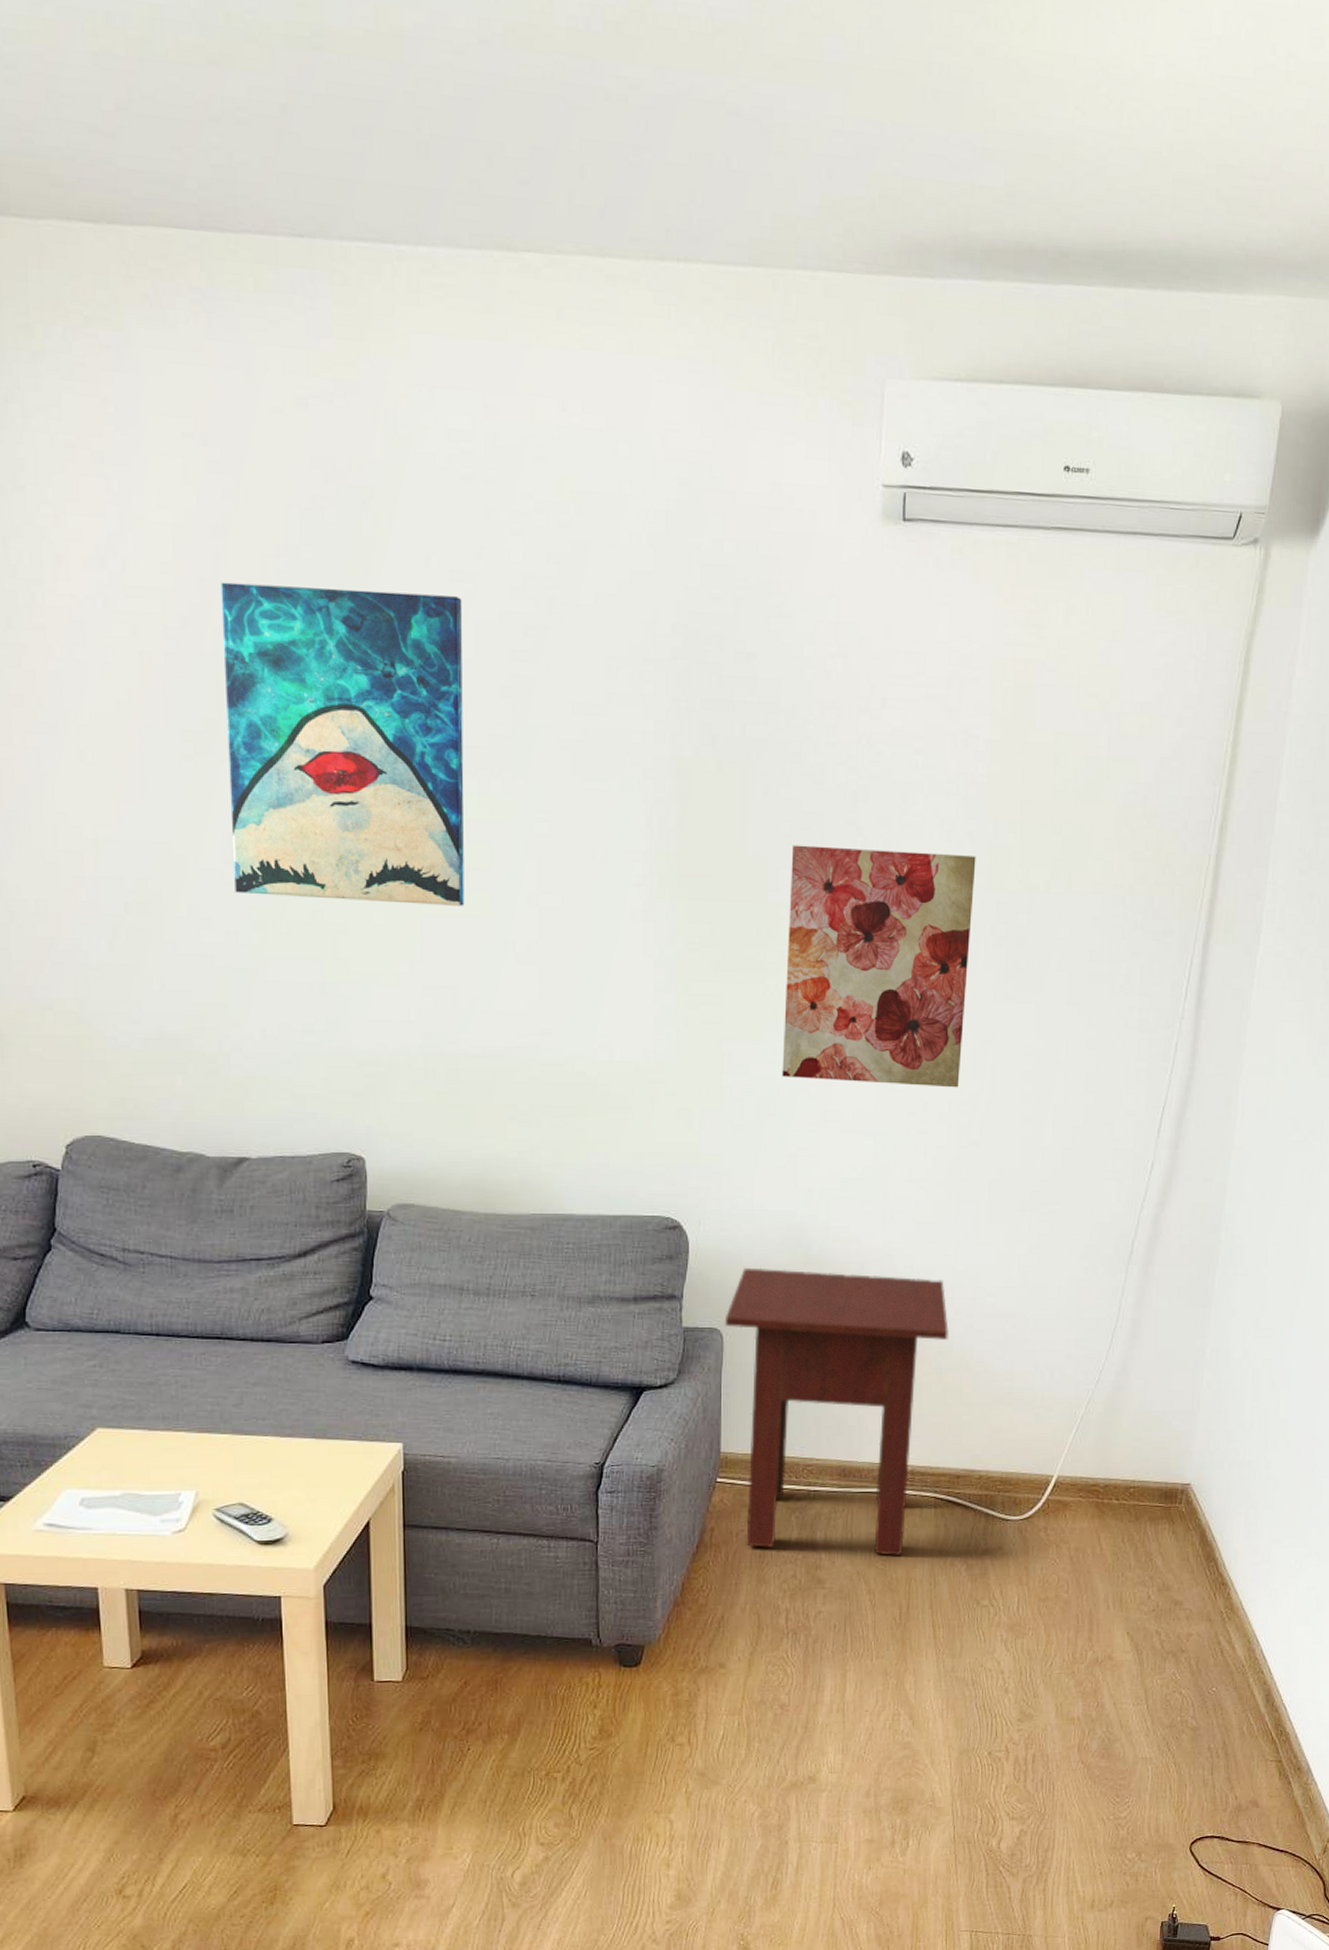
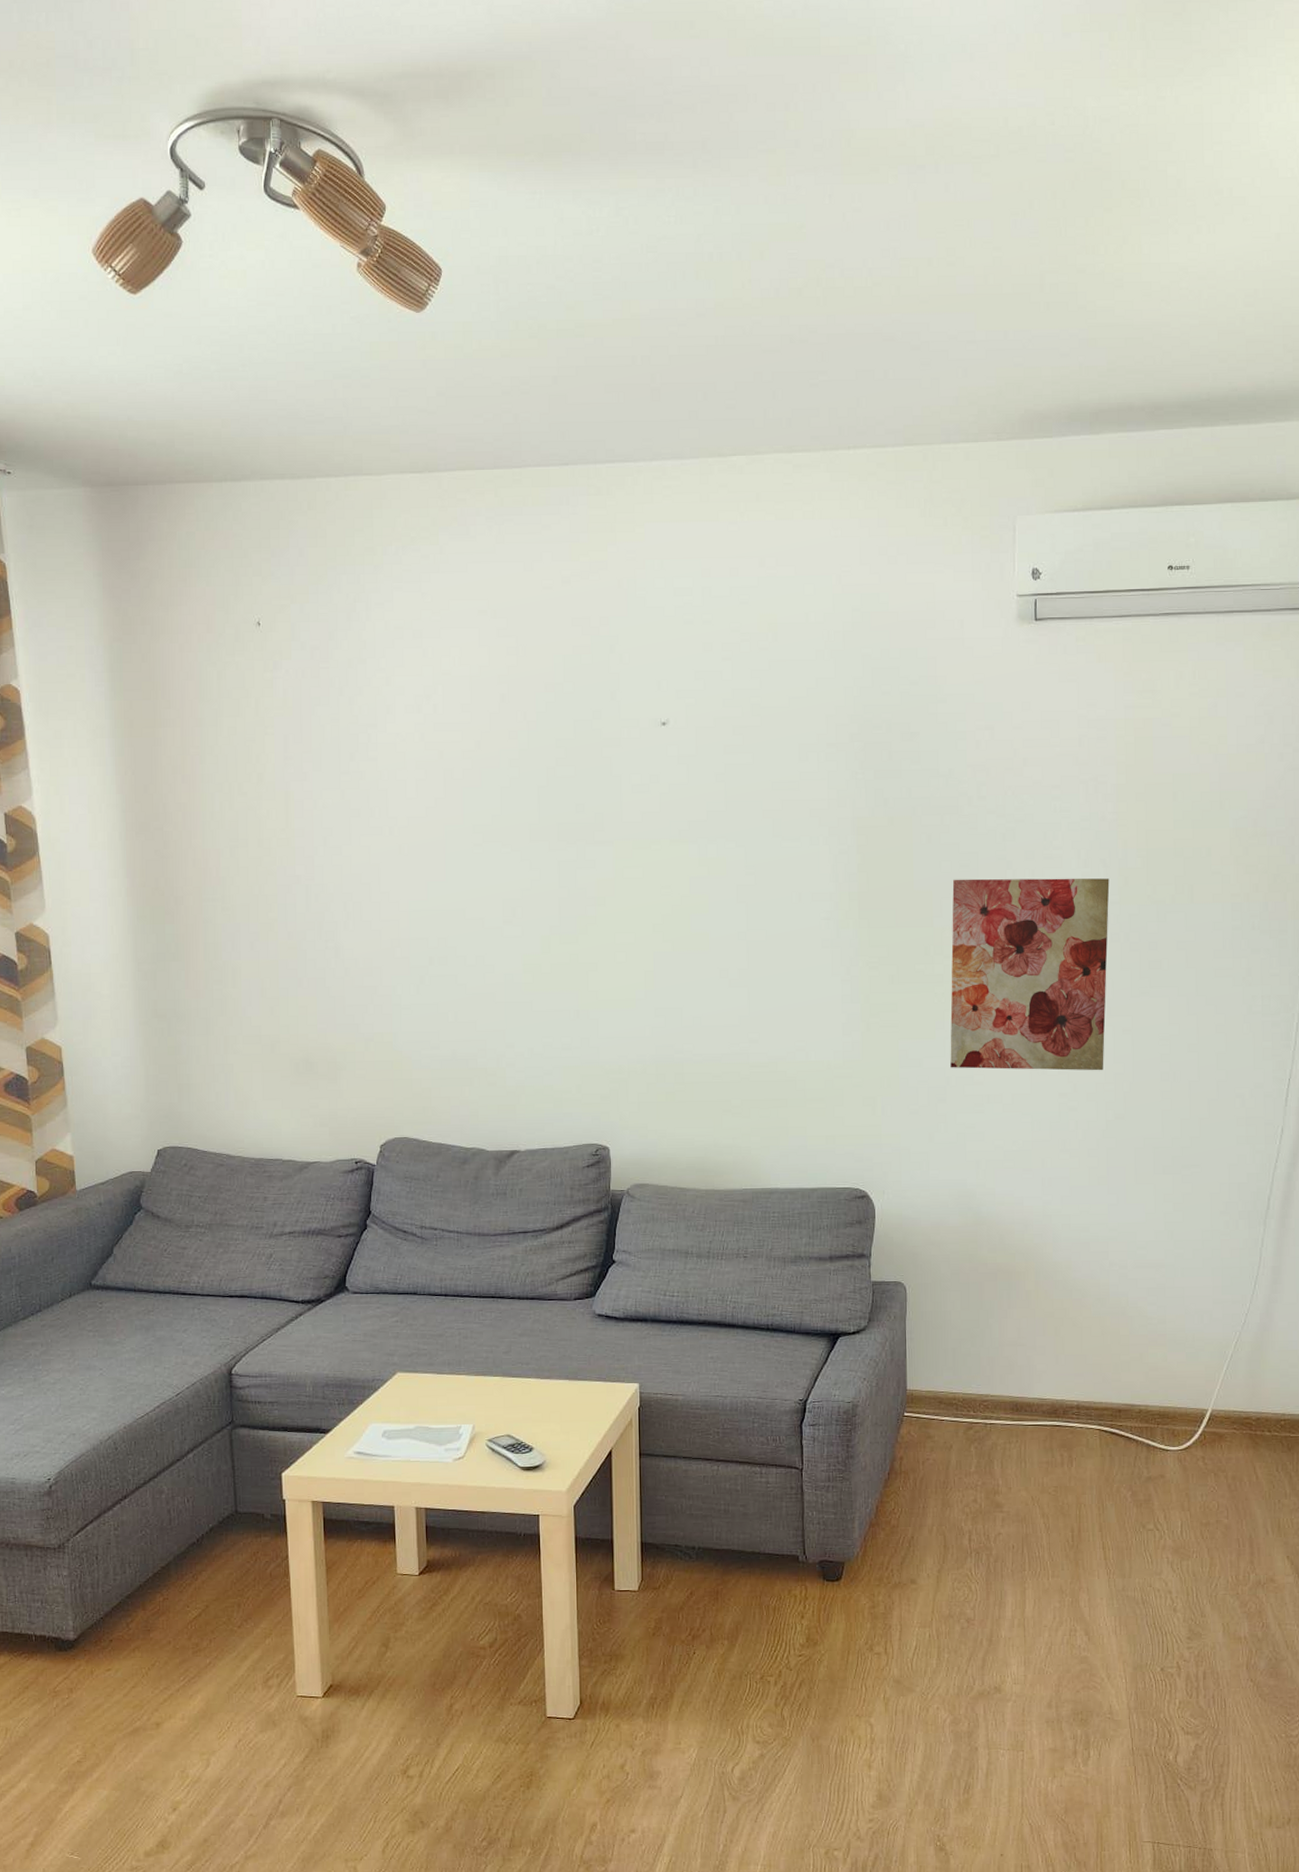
wall art: present [220,582,465,906] -> none [504,710,688,945]
side table: present [724,1267,949,1556] -> none [907,1229,1105,1483]

